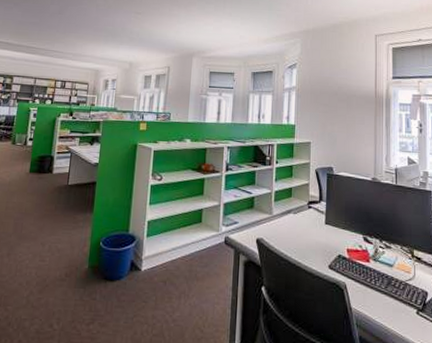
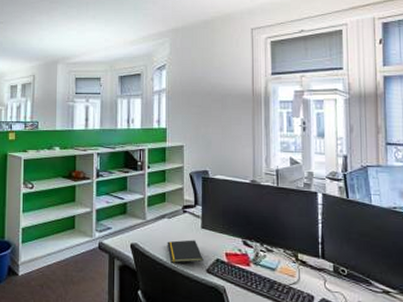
notepad: none [291,235,326,259] -> present [167,240,203,263]

